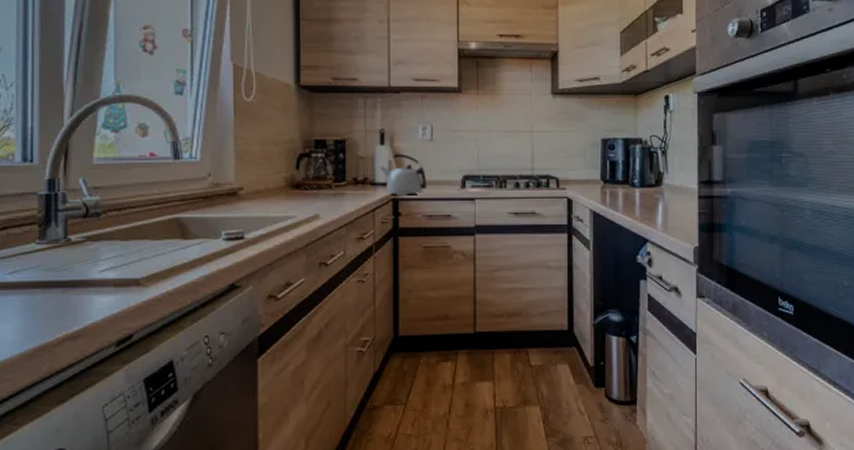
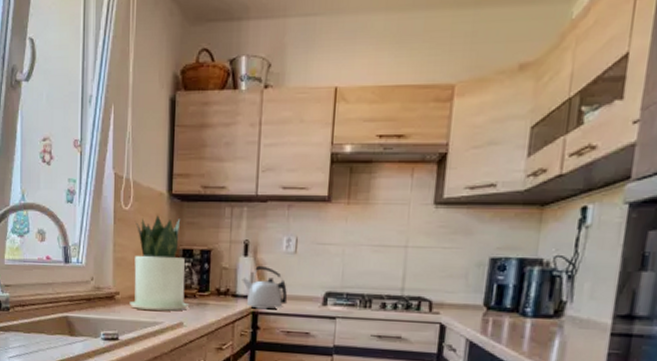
planter: none [256,107,325,205] -> present [129,215,190,311]

